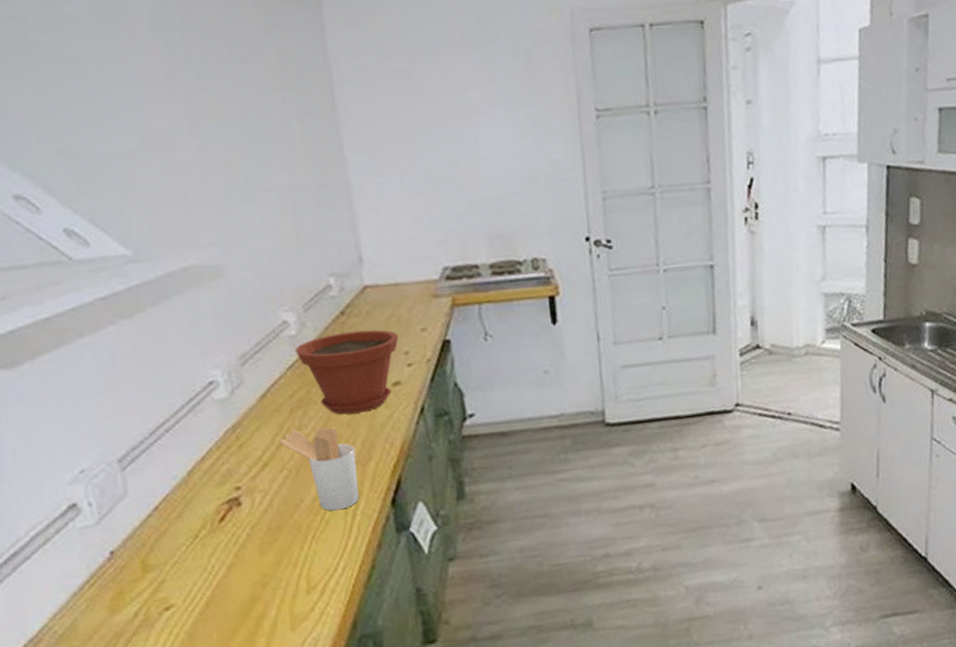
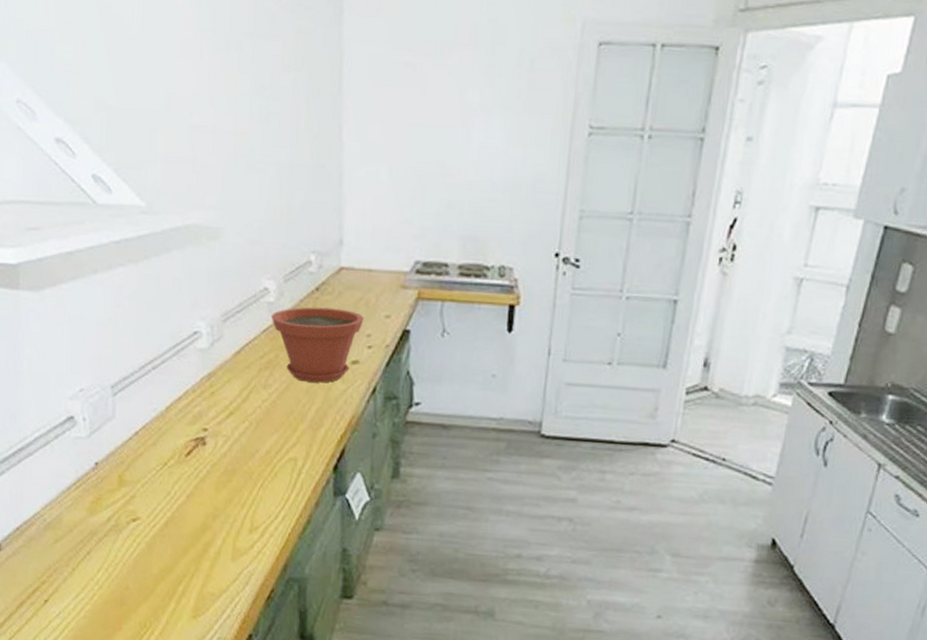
utensil holder: present [279,427,359,511] -> none [246,387,309,466]

